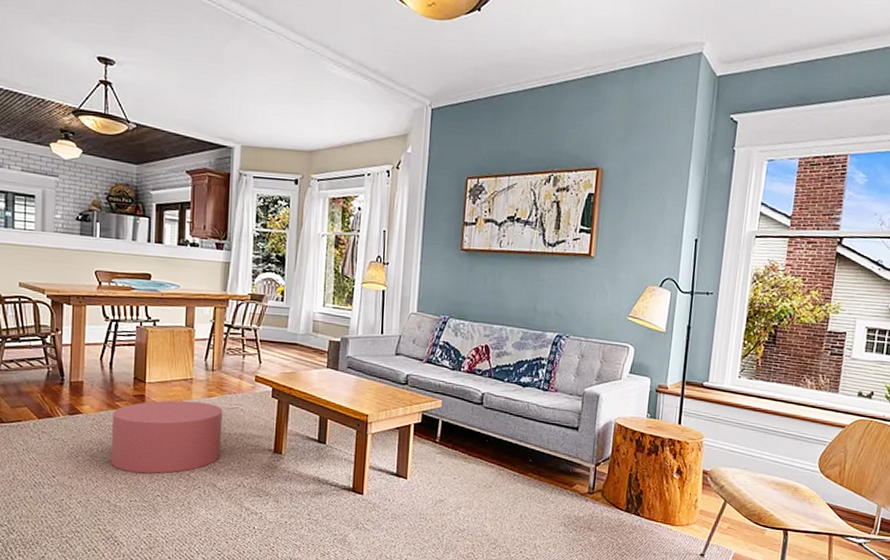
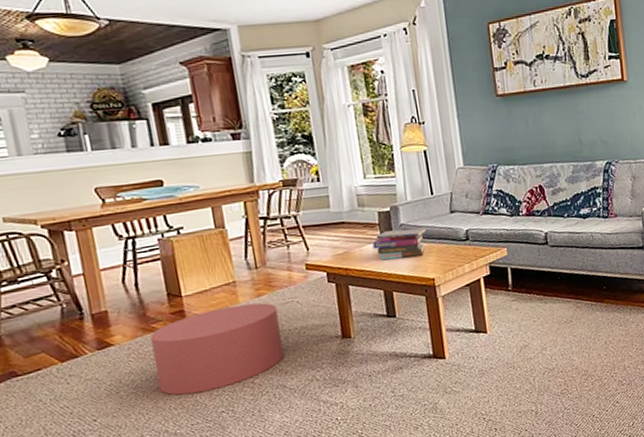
books: none [318,360,370,390] -> present [372,228,426,261]

